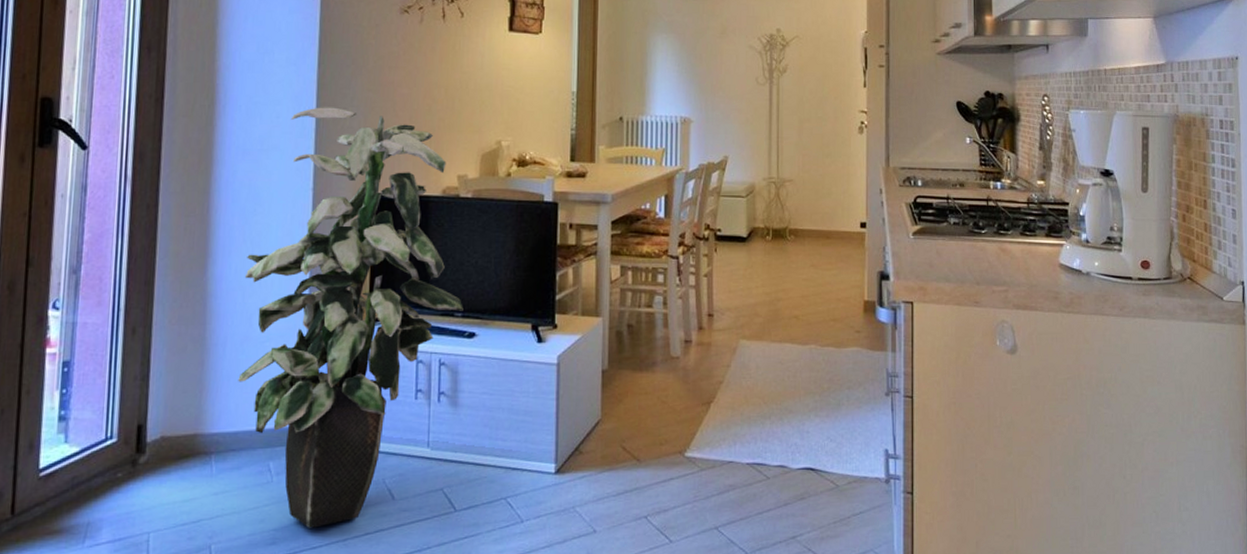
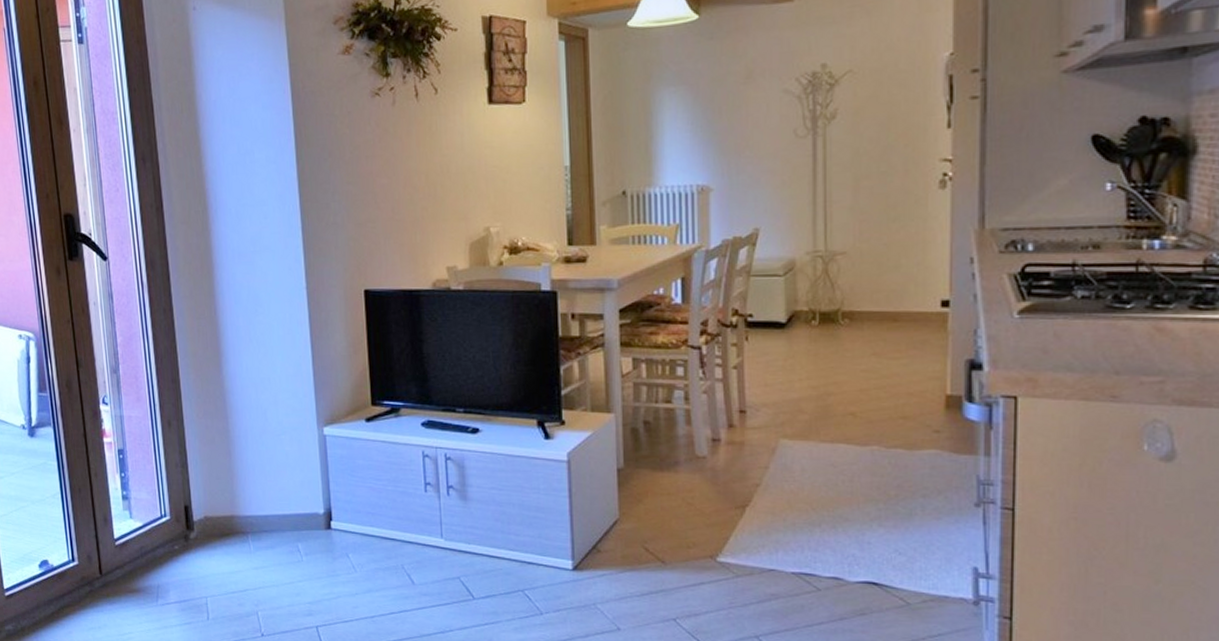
indoor plant: present [238,107,464,528] -> none [255,203,465,604]

